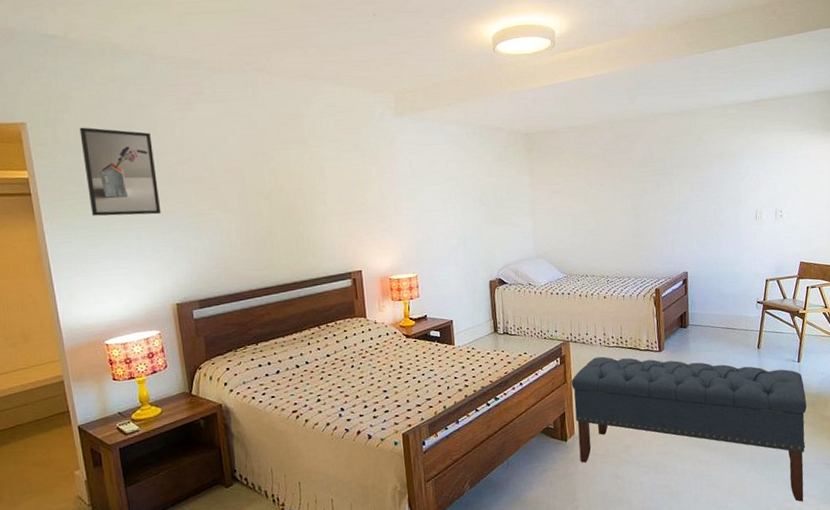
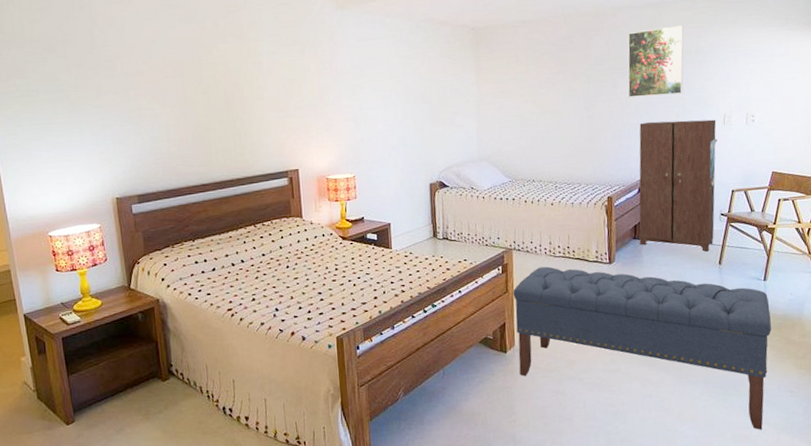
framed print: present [79,127,162,216] -> none [24,19,102,109]
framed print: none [667,130,719,197] -> present [627,25,684,98]
cabinet: none [681,215,752,337] -> present [639,119,718,252]

